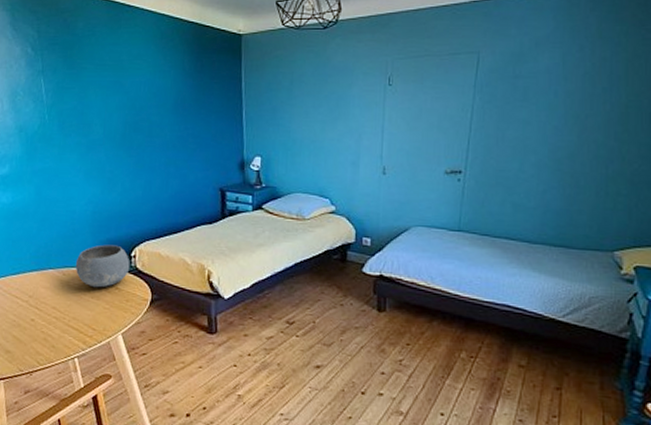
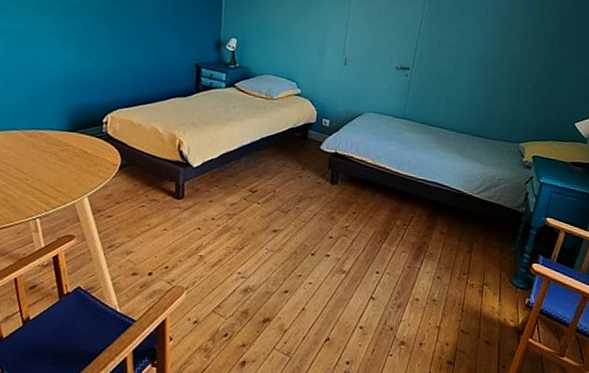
bowl: present [75,244,130,288] -> none [42,109,101,151]

